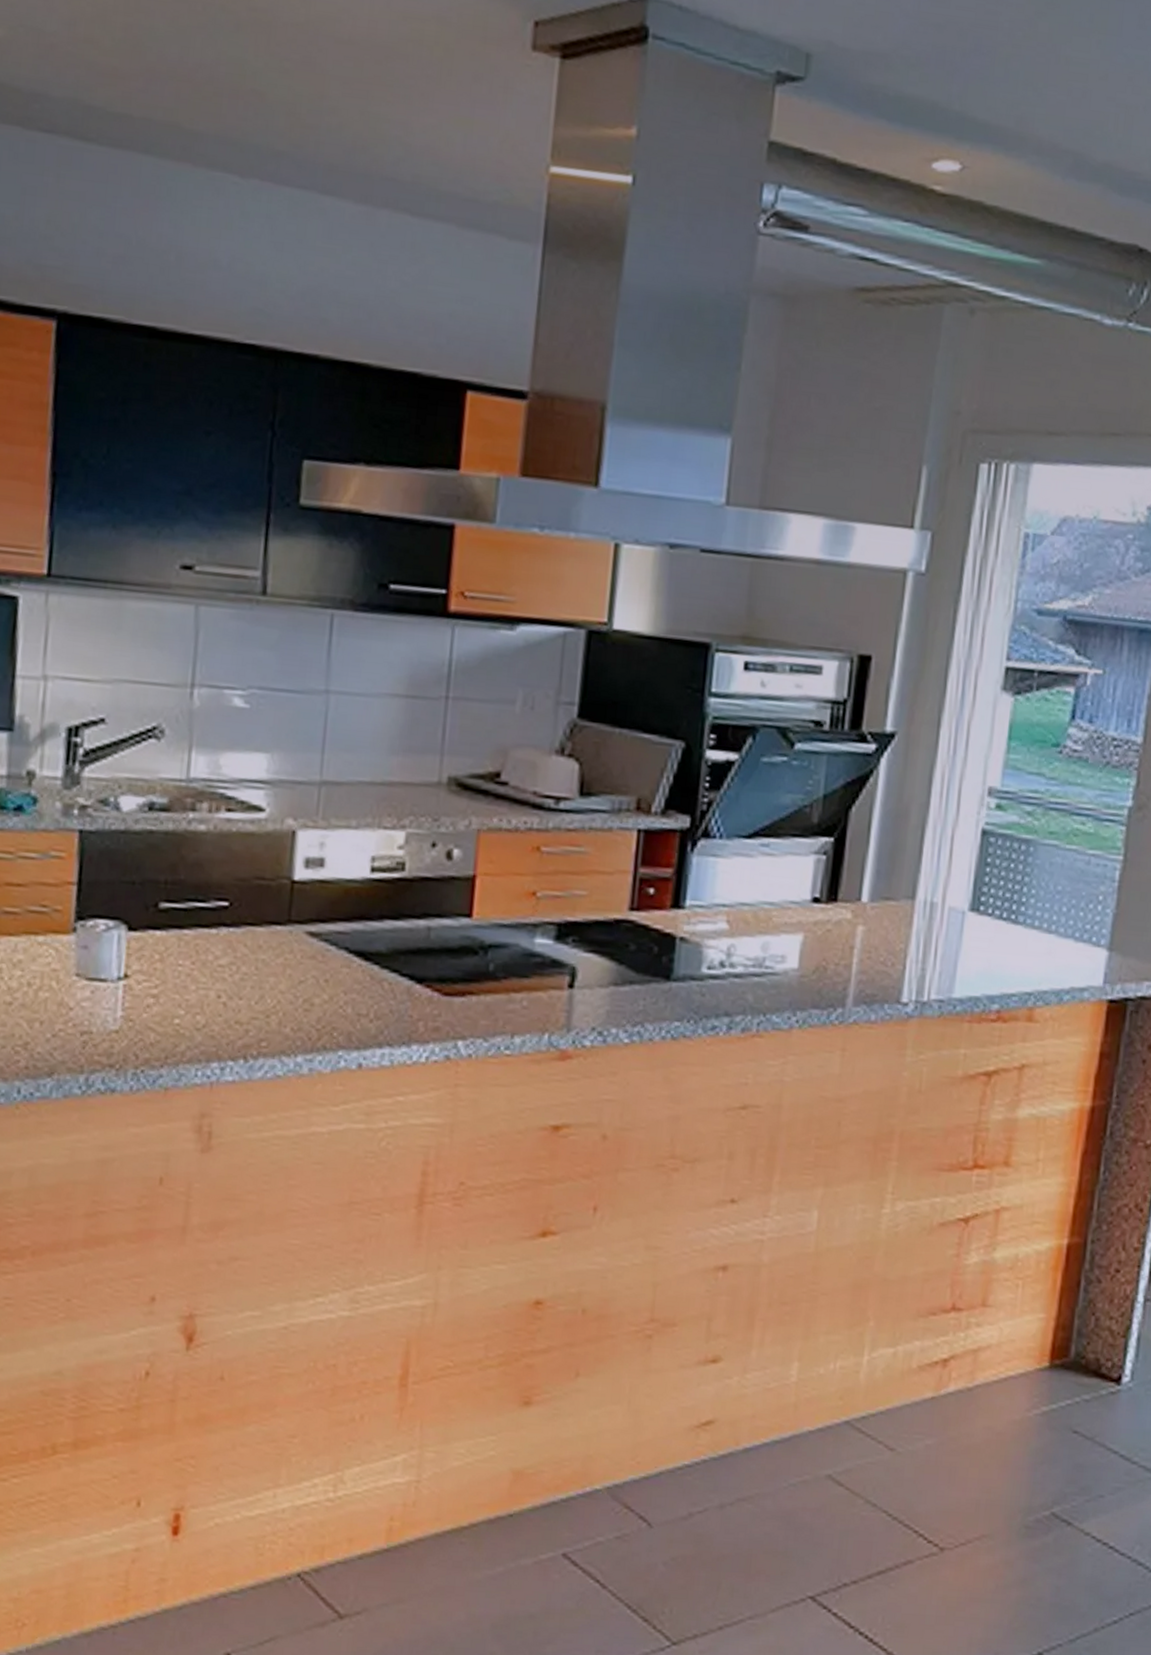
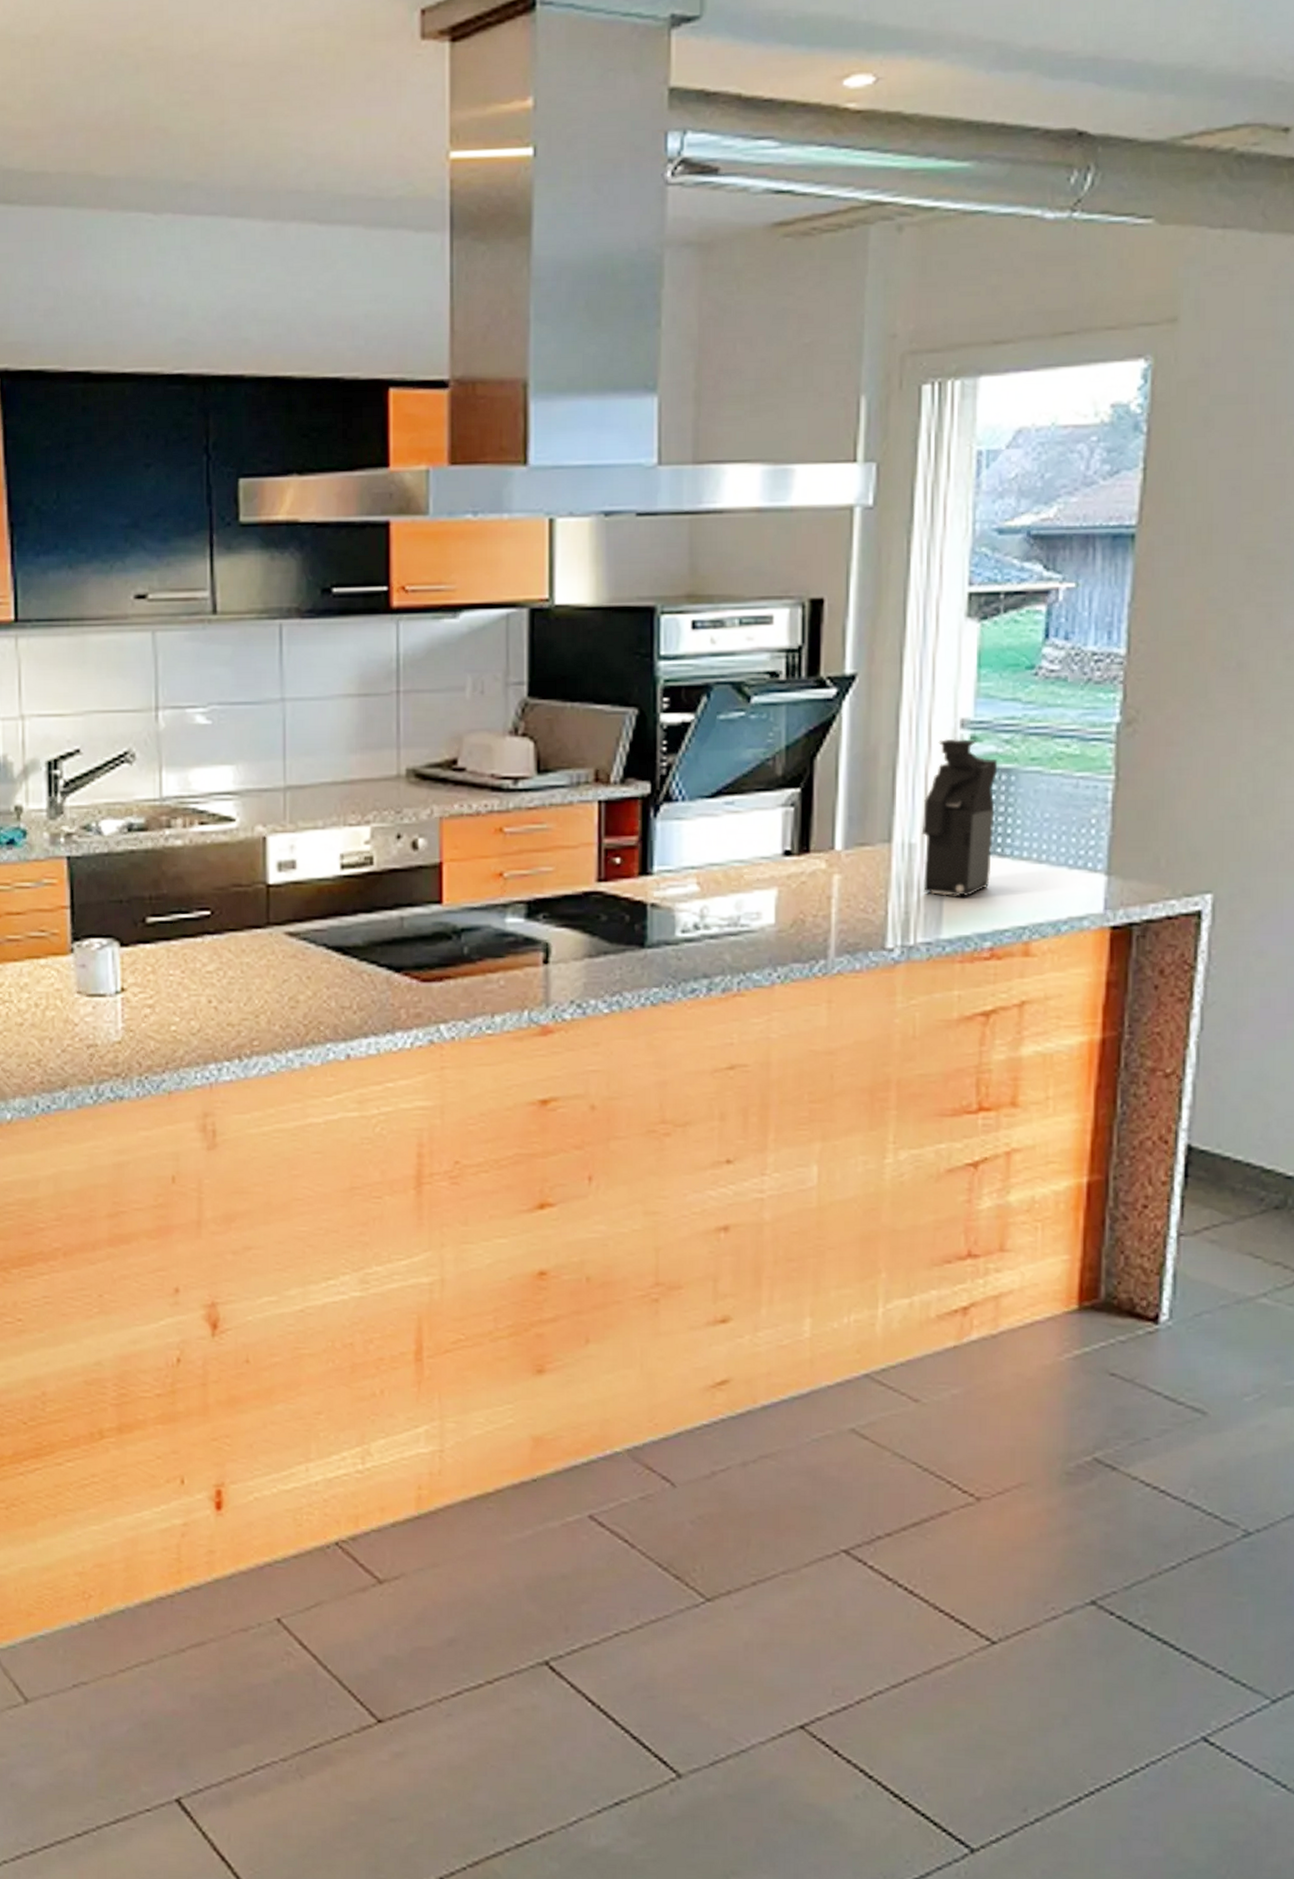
coffee maker: none [940,804,1019,960] -> present [921,738,998,897]

